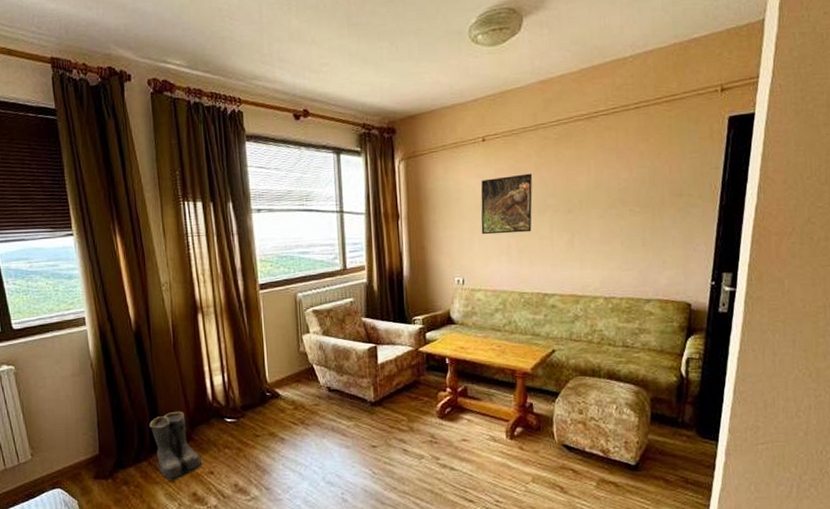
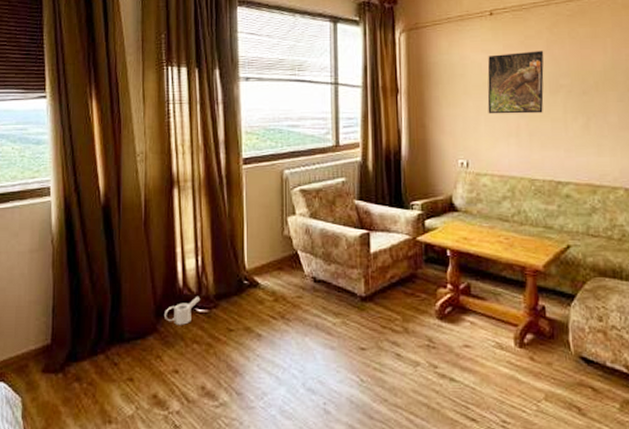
boots: present [149,411,204,482] -> none [110,297,168,380]
watering can: none [198,407,229,433] -> present [165,296,201,325]

